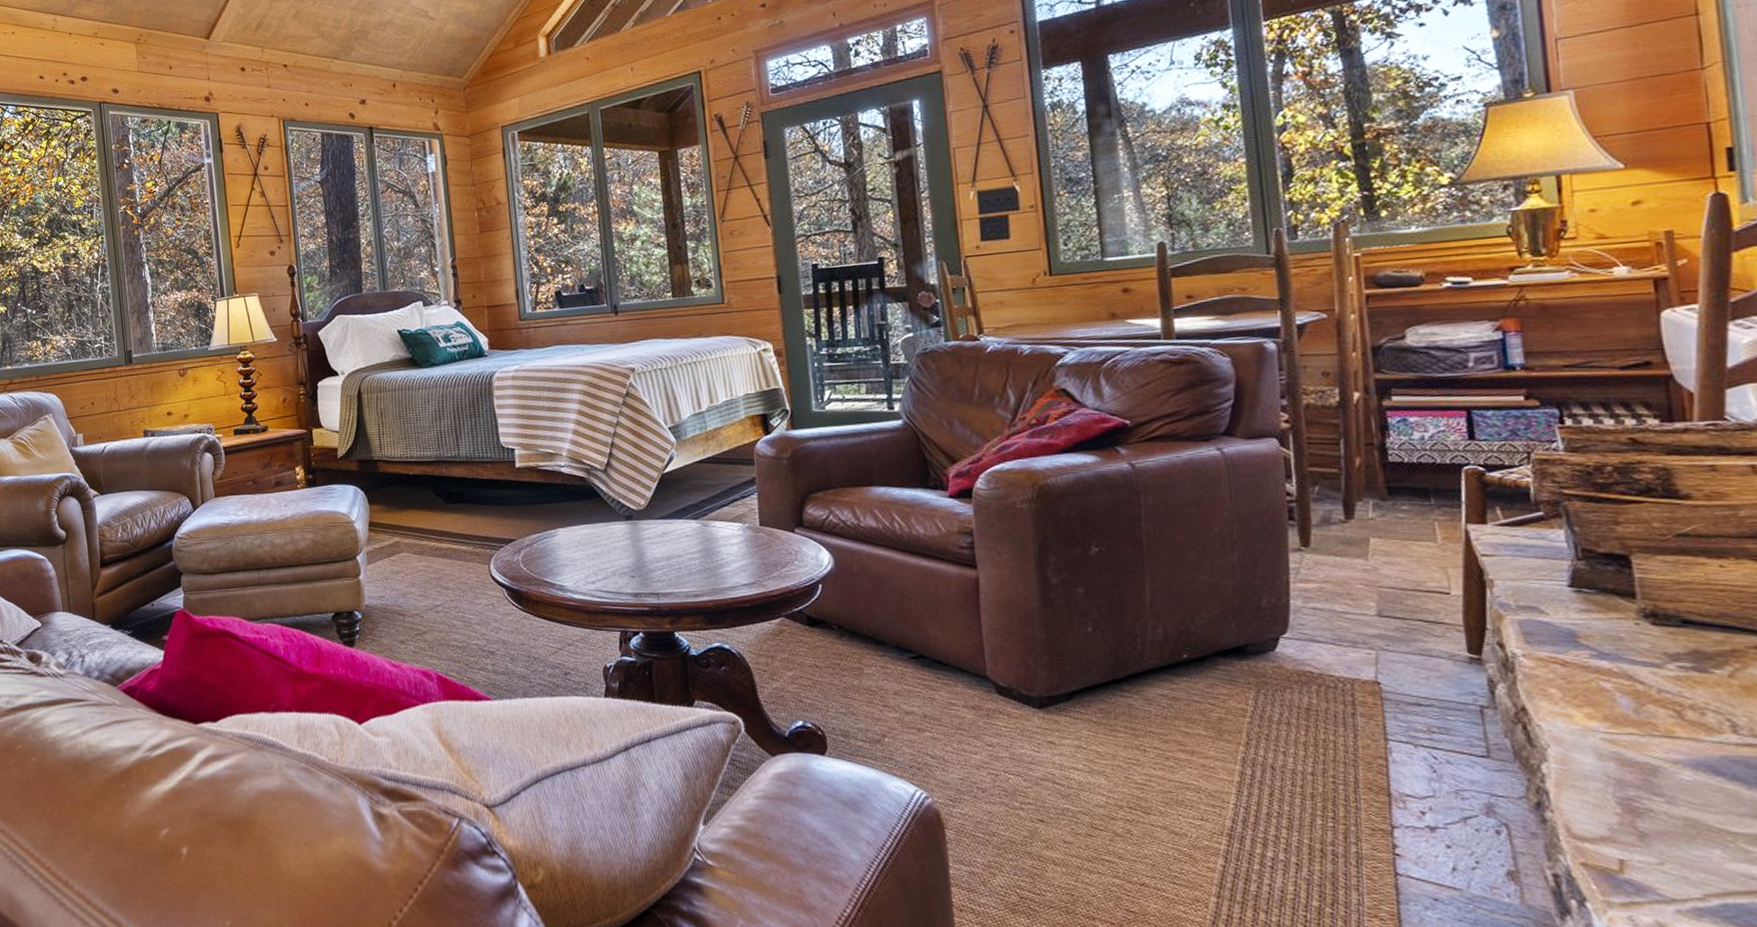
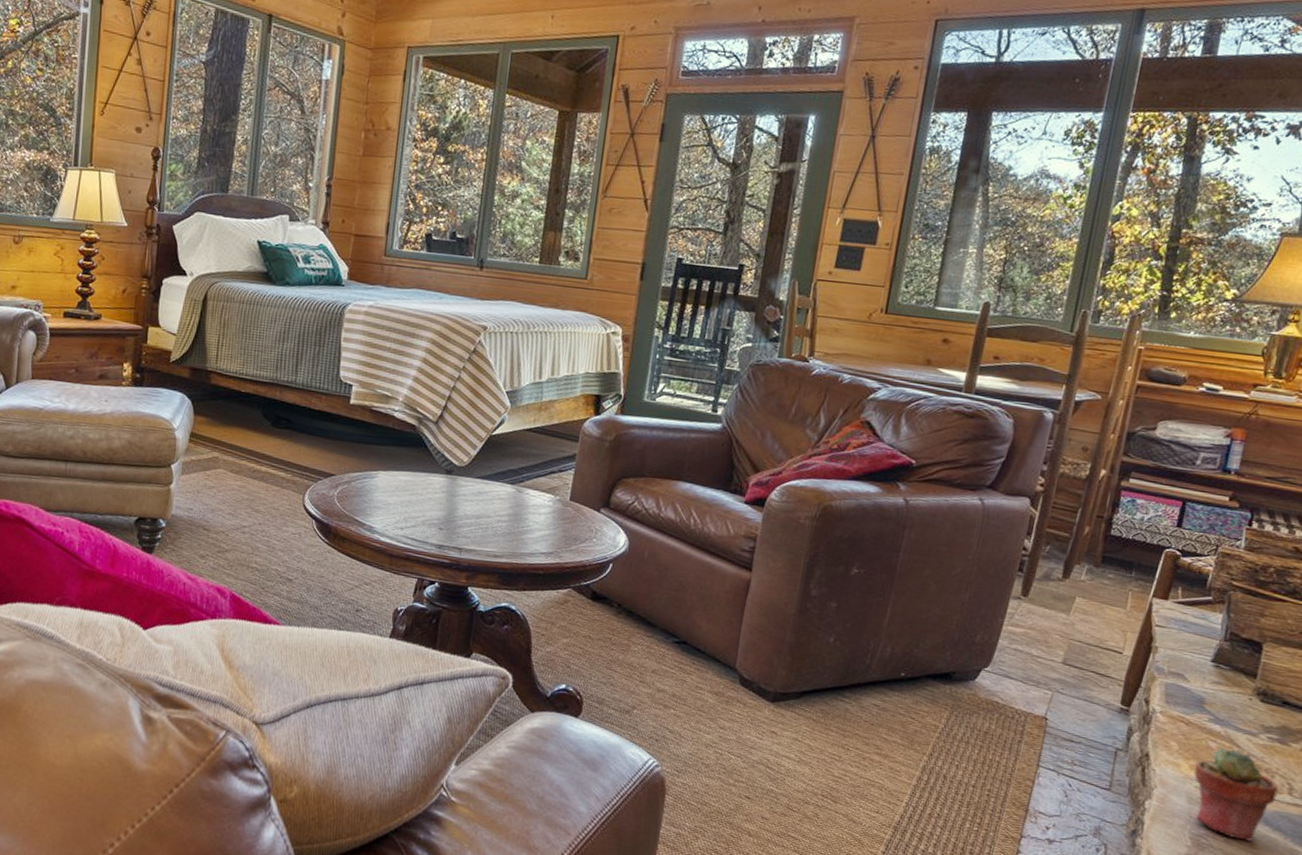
potted succulent: none [1591,687,1718,799] -> present [1194,748,1279,842]

